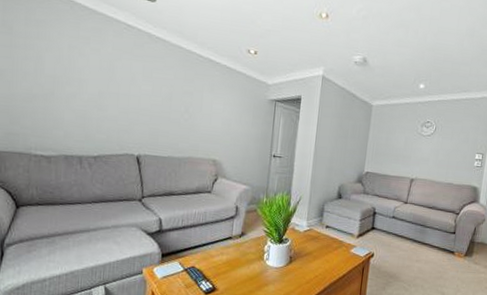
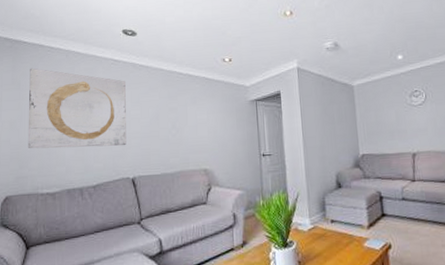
wall art: none [20,12,138,121] -> present [27,68,126,149]

